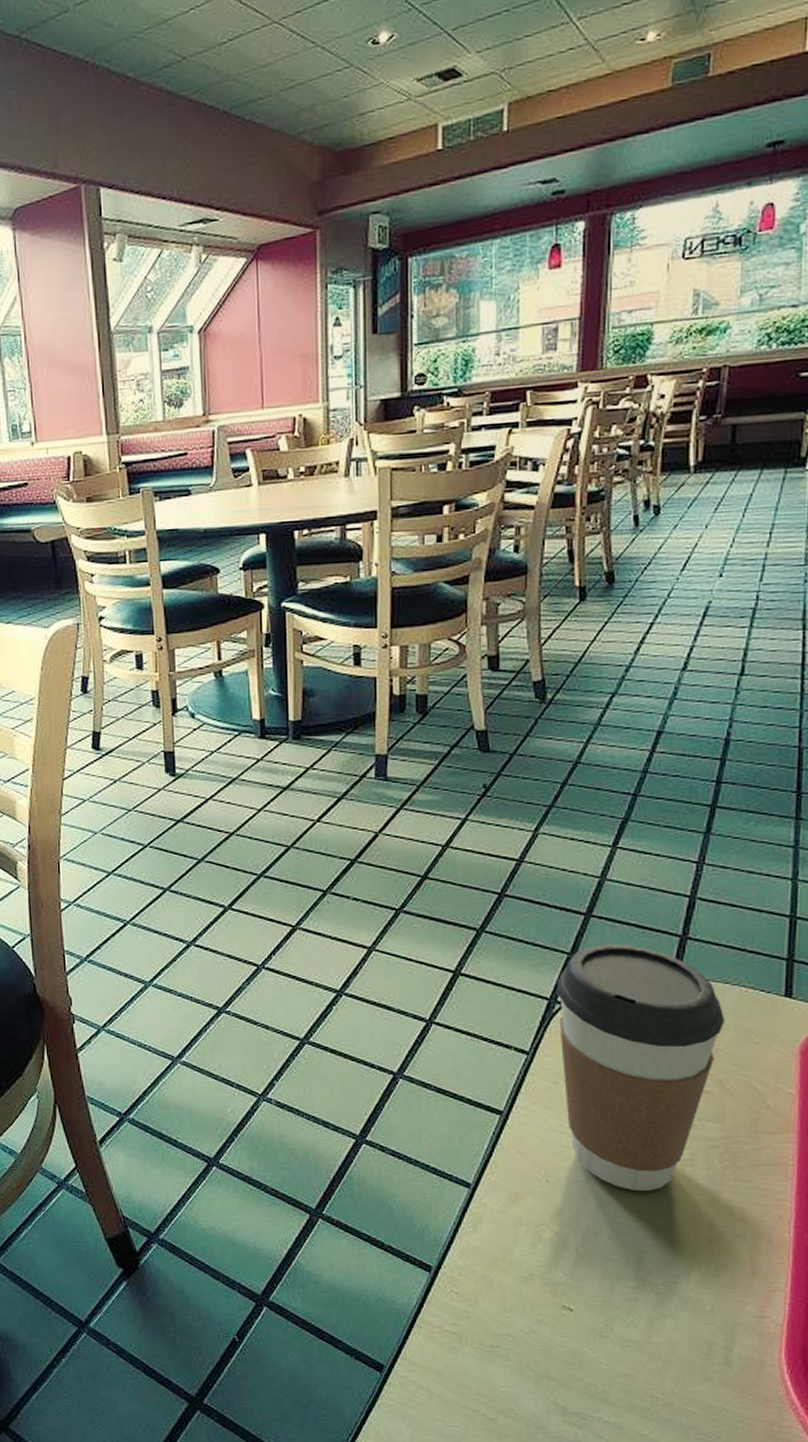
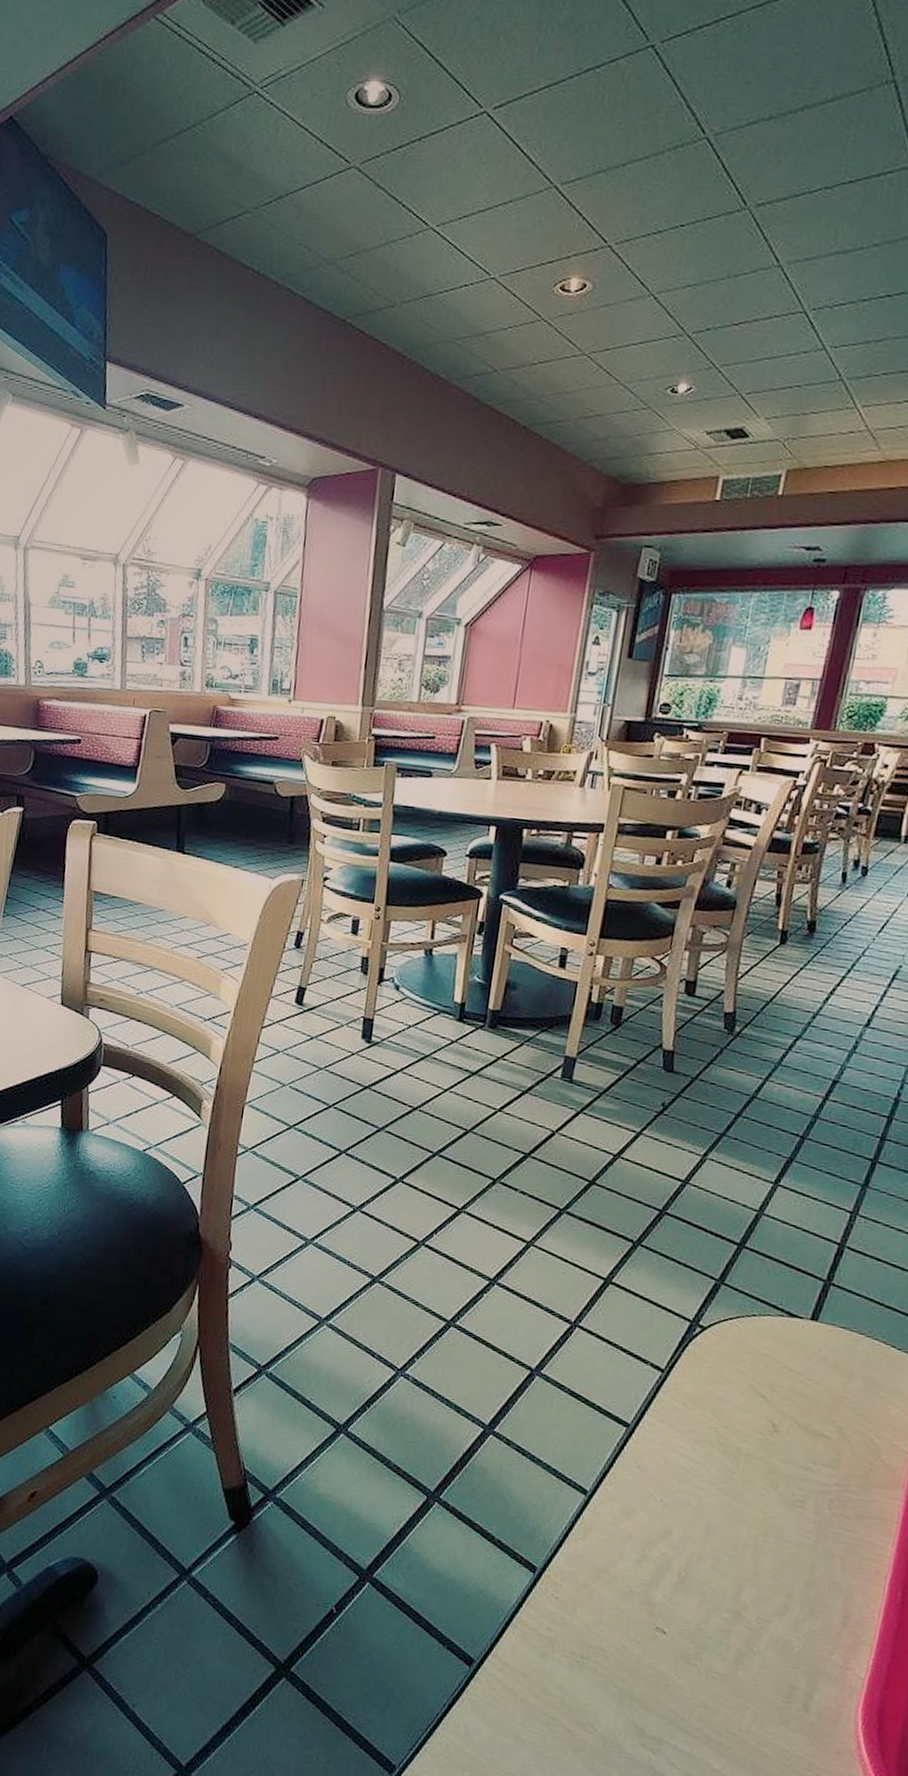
coffee cup: present [556,945,725,1191] -> none [690,1276,855,1526]

